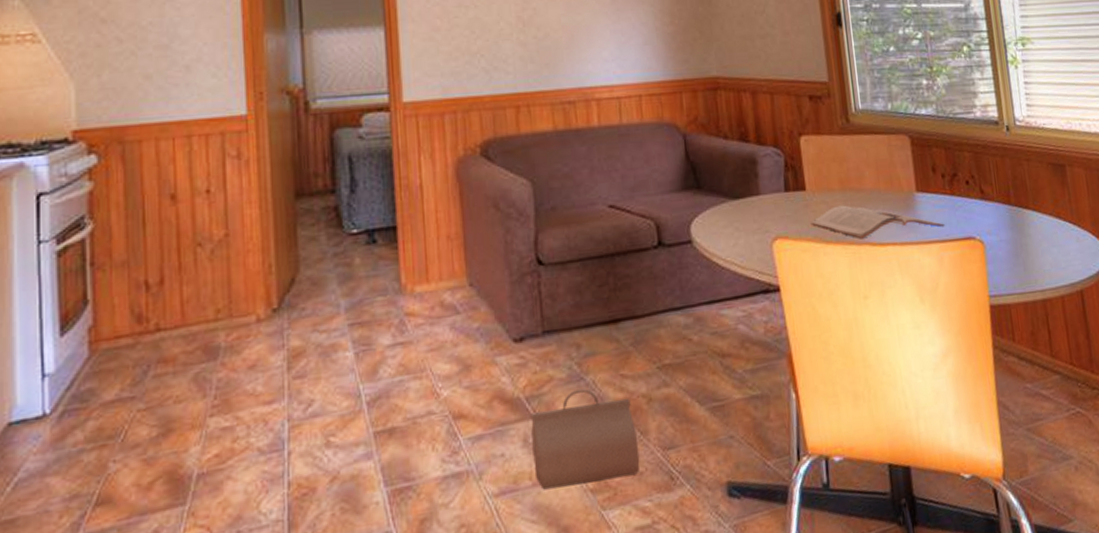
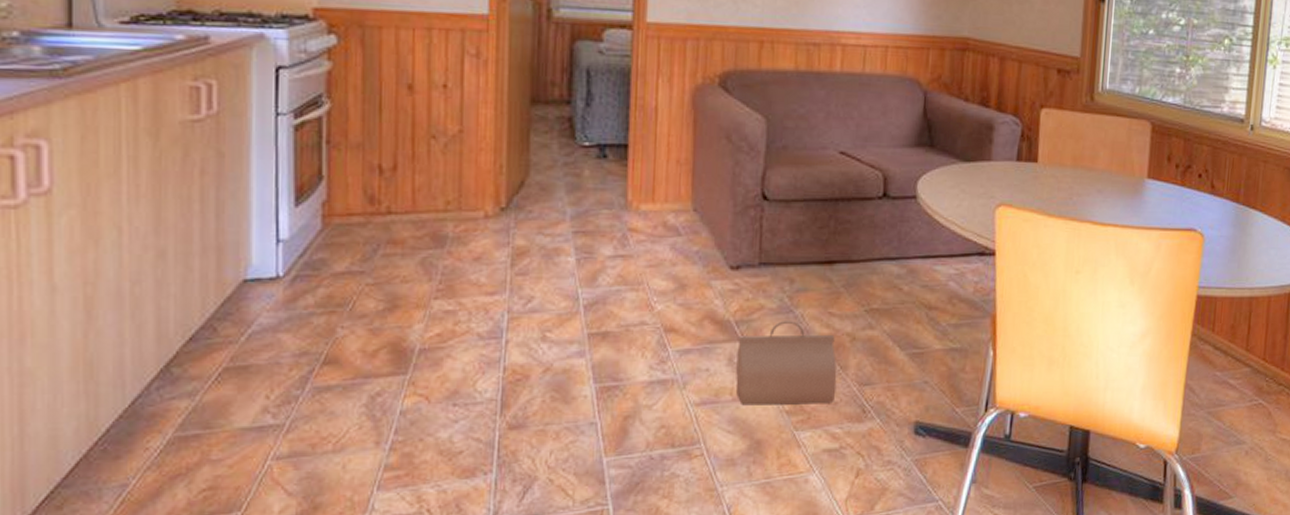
magazine: present [810,205,945,239] -> none [1036,181,1169,217]

